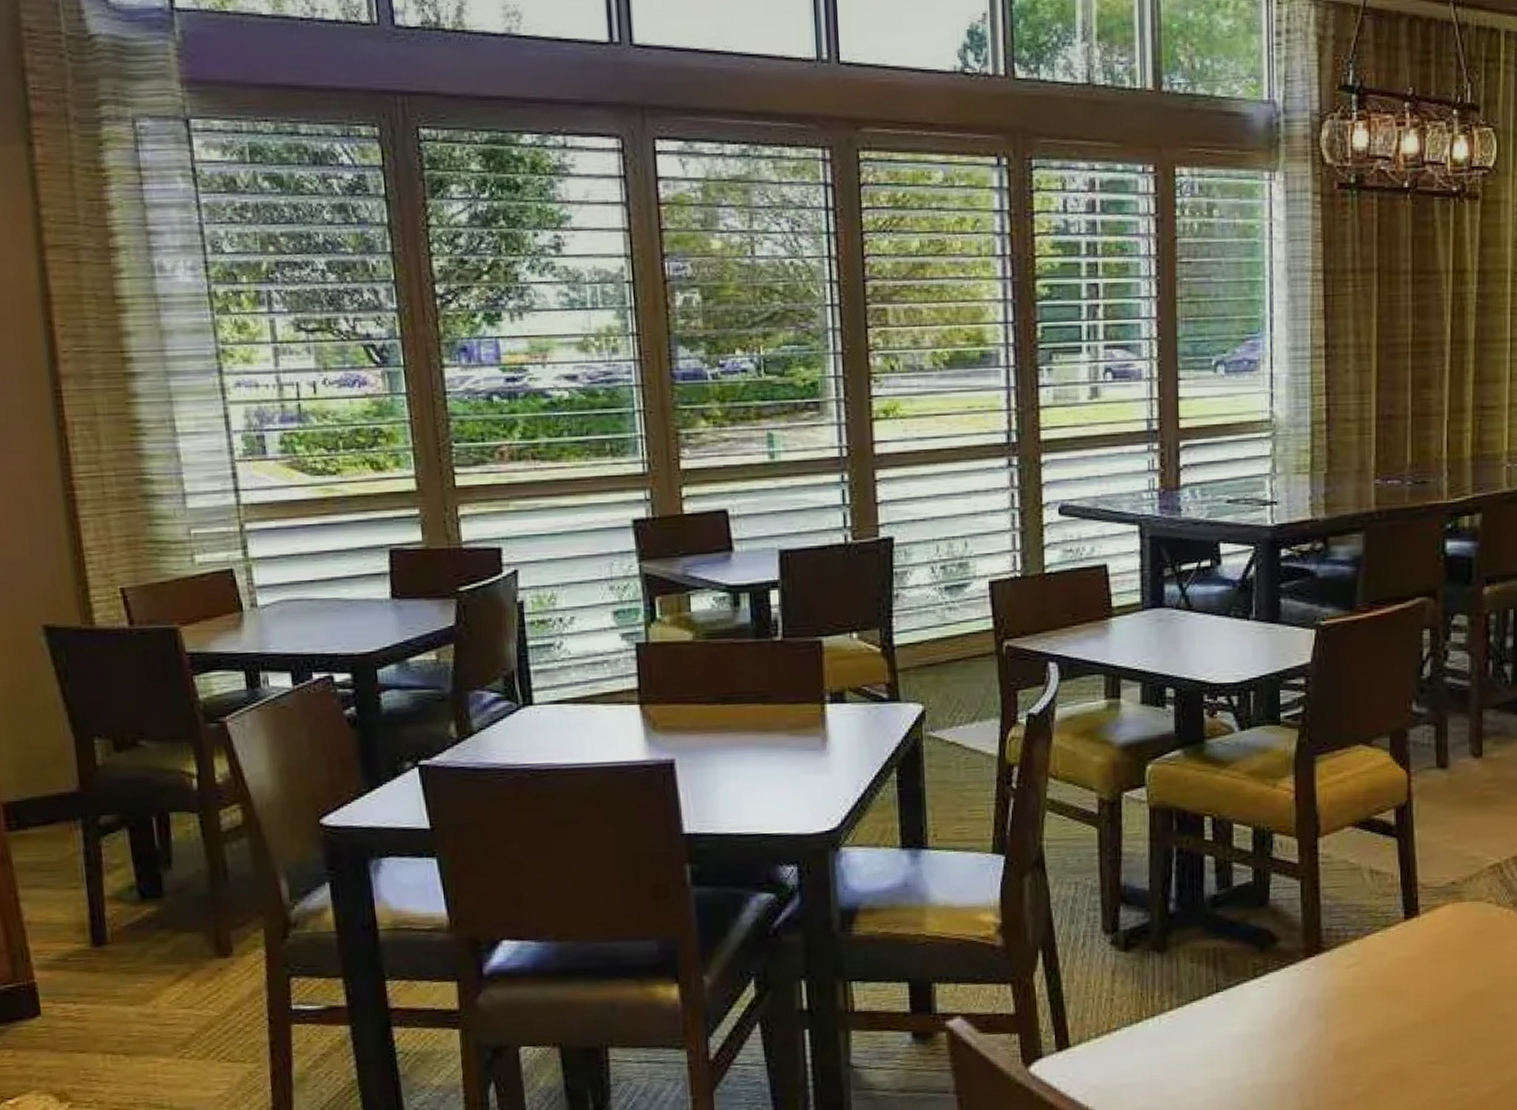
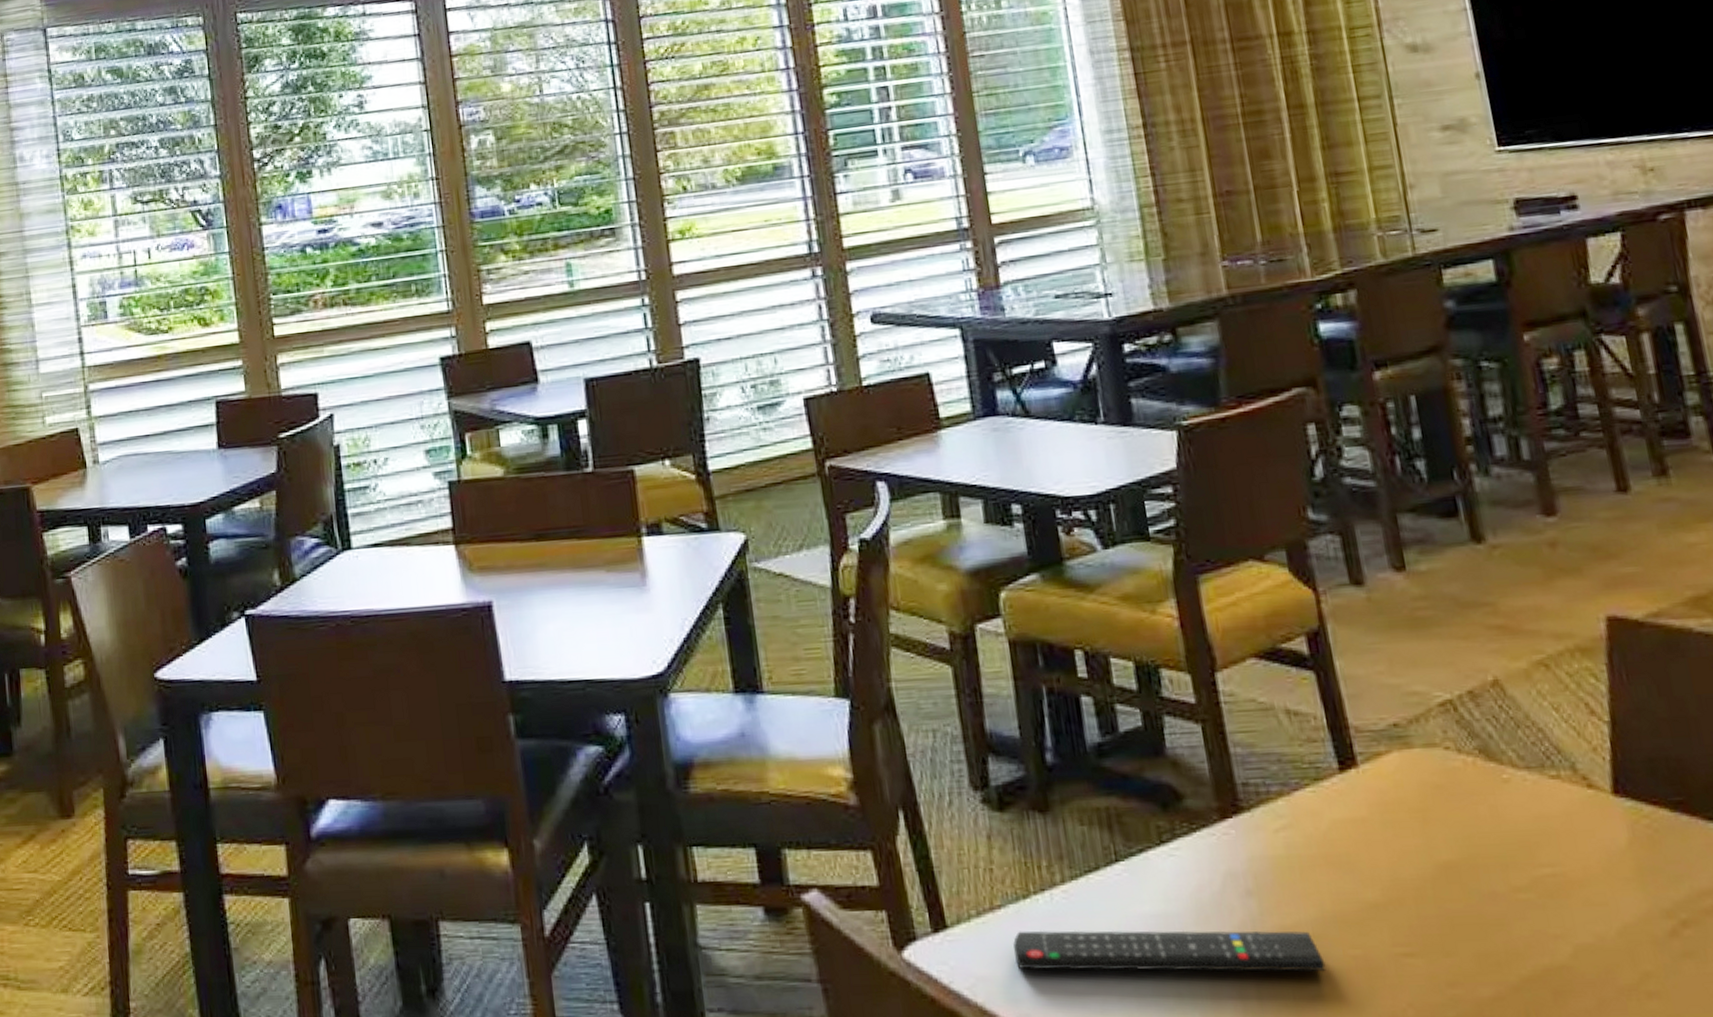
remote control: none [1124,1045,1370,1080] -> present [1013,930,1327,972]

